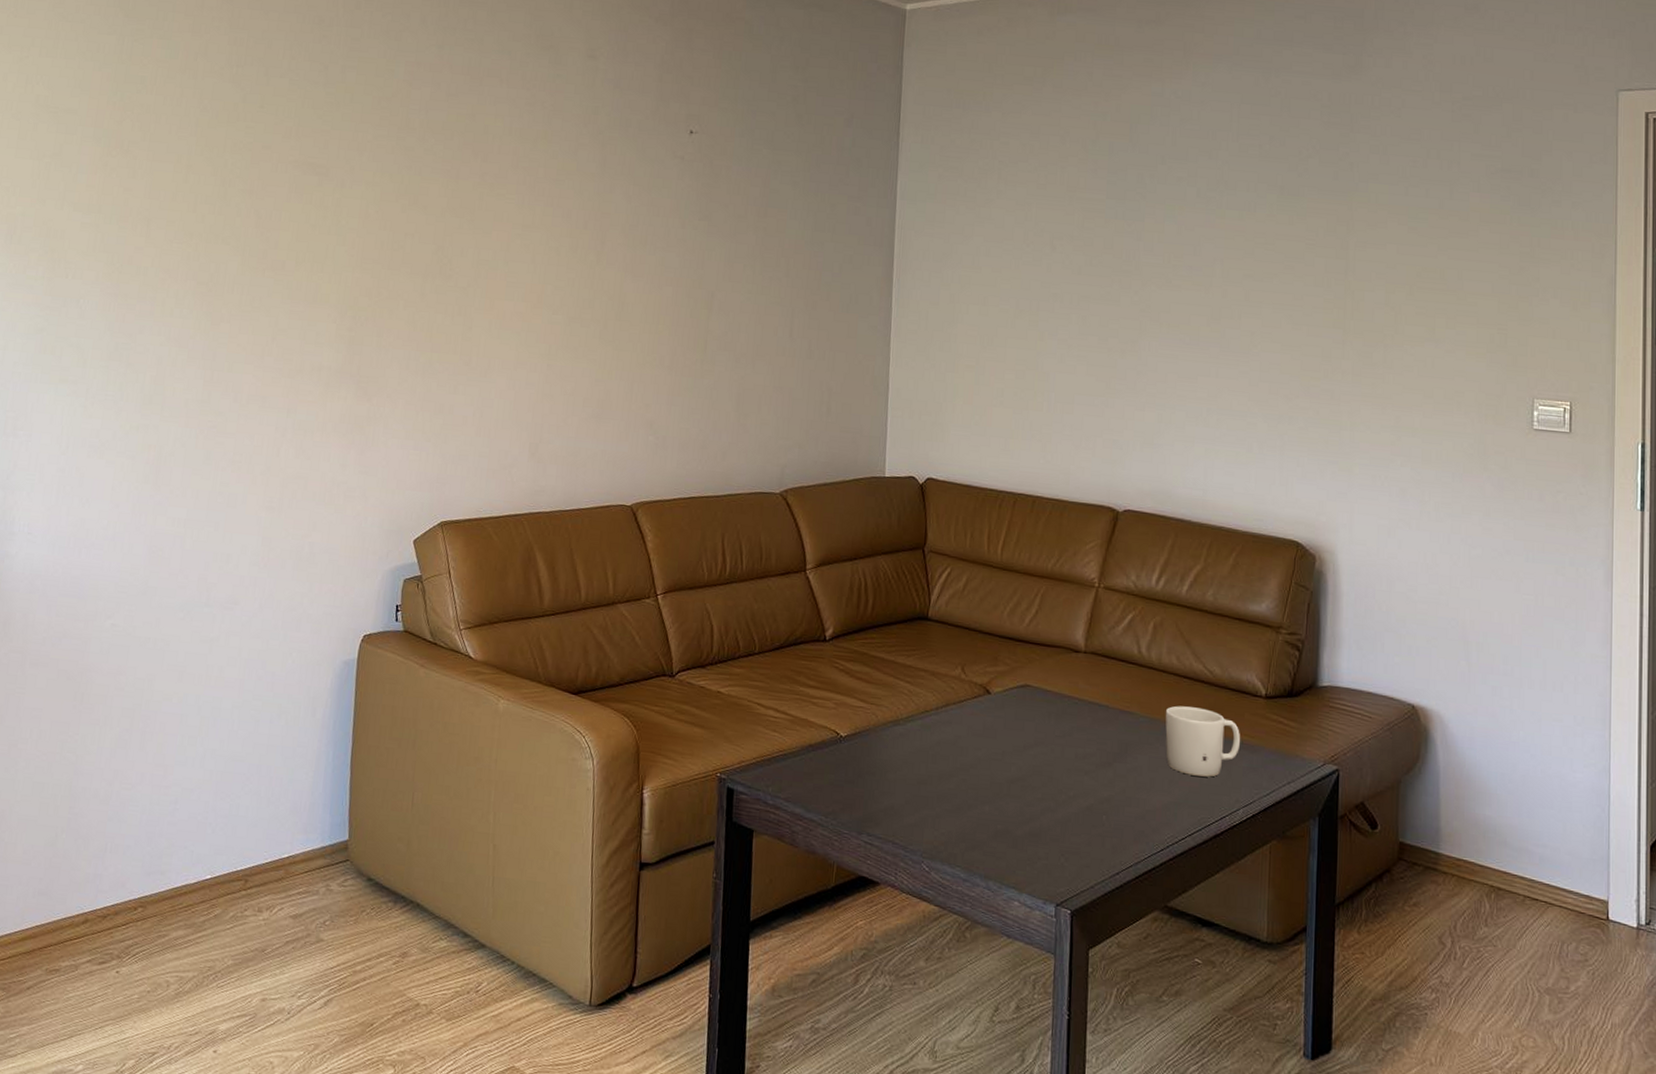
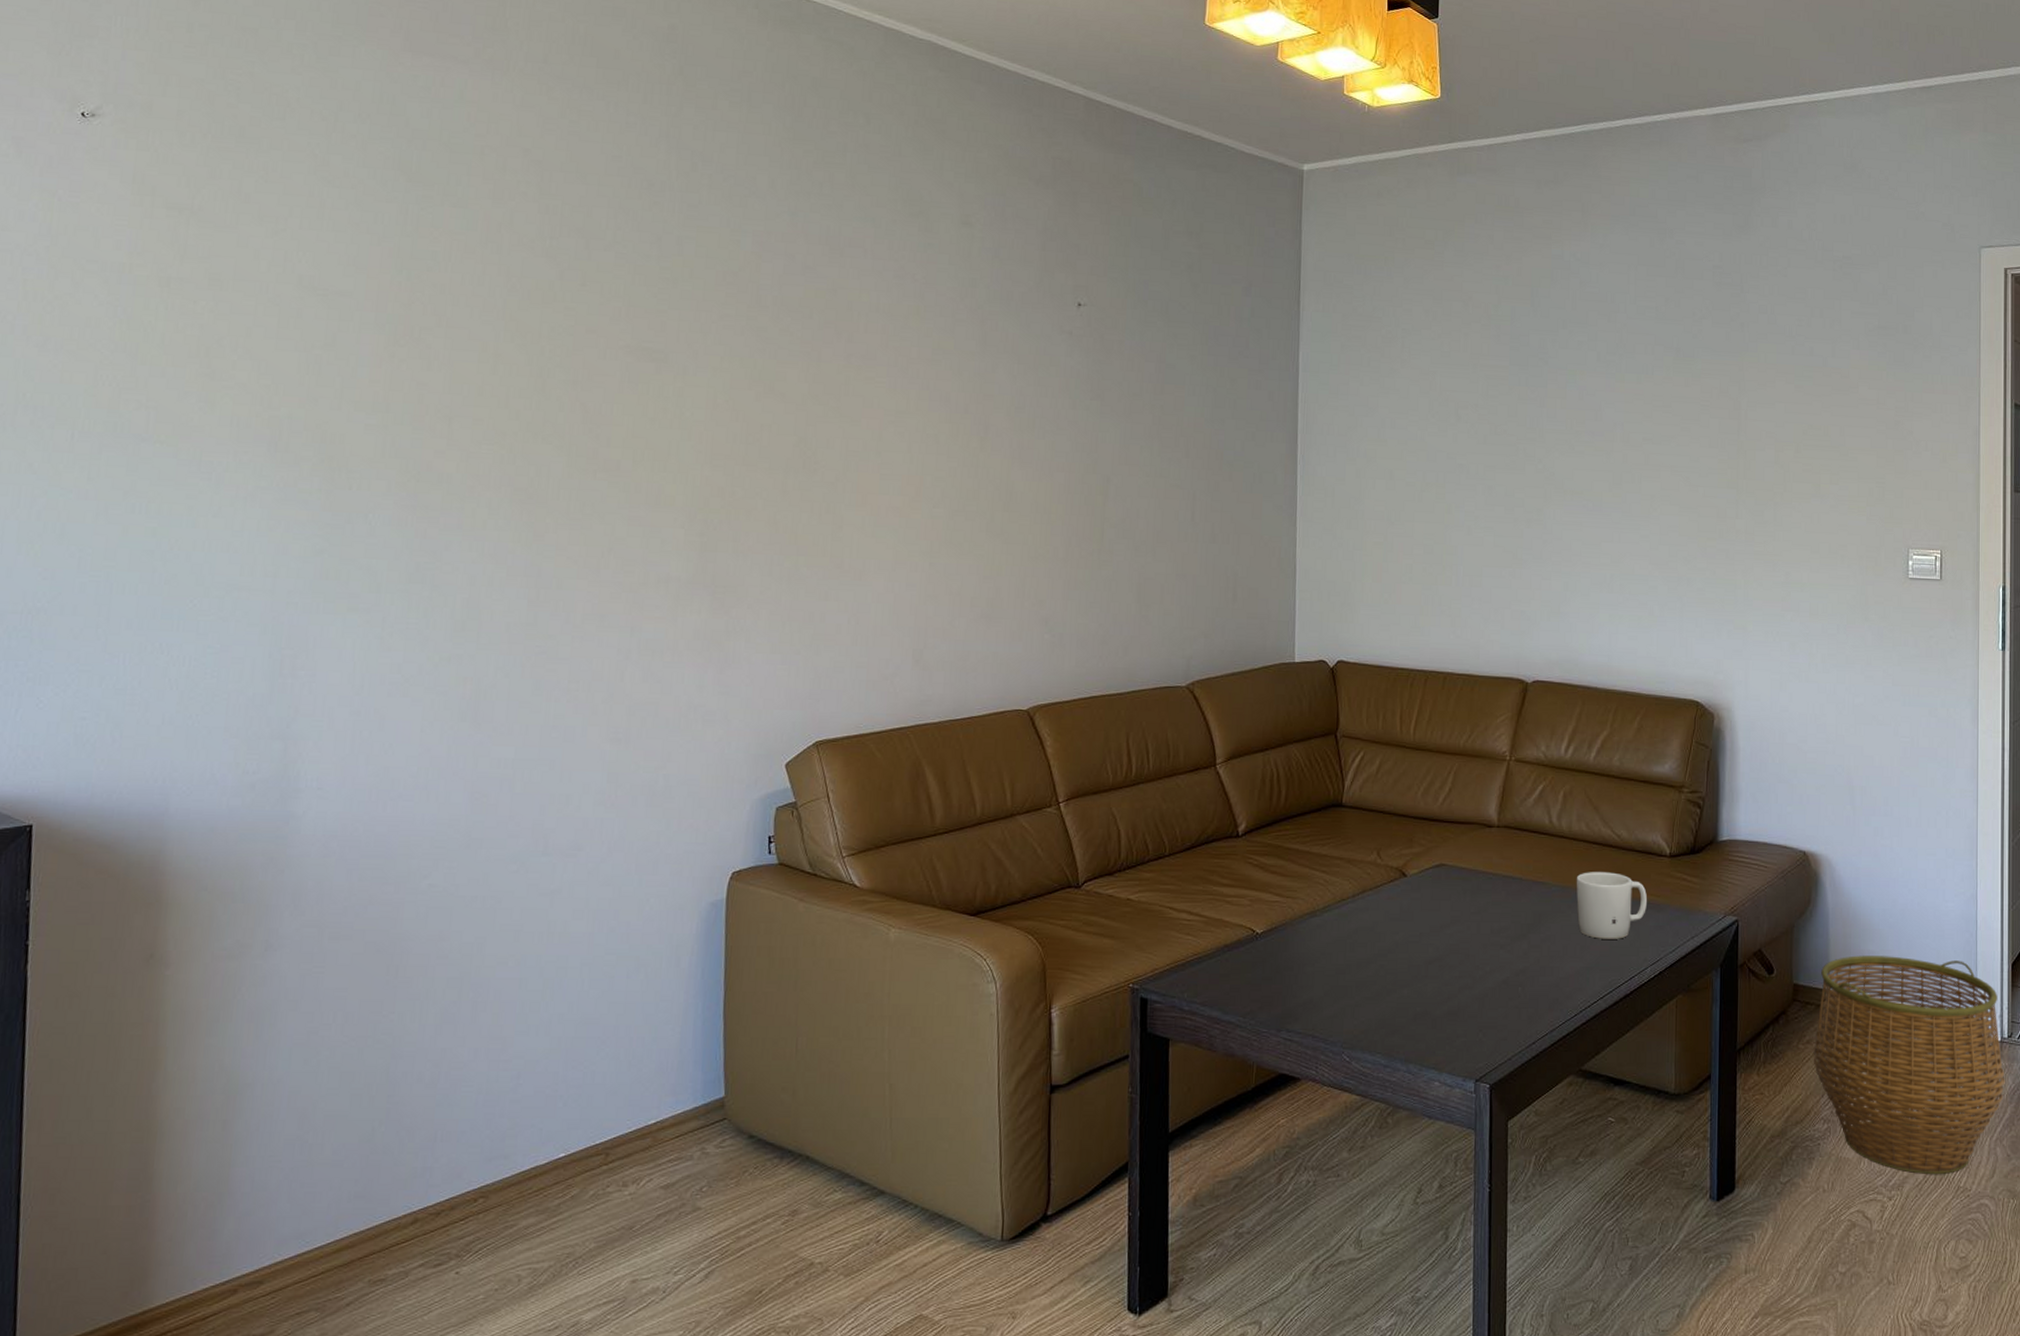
basket: none [1420,819,1642,1064] -> present [1813,955,2005,1174]

